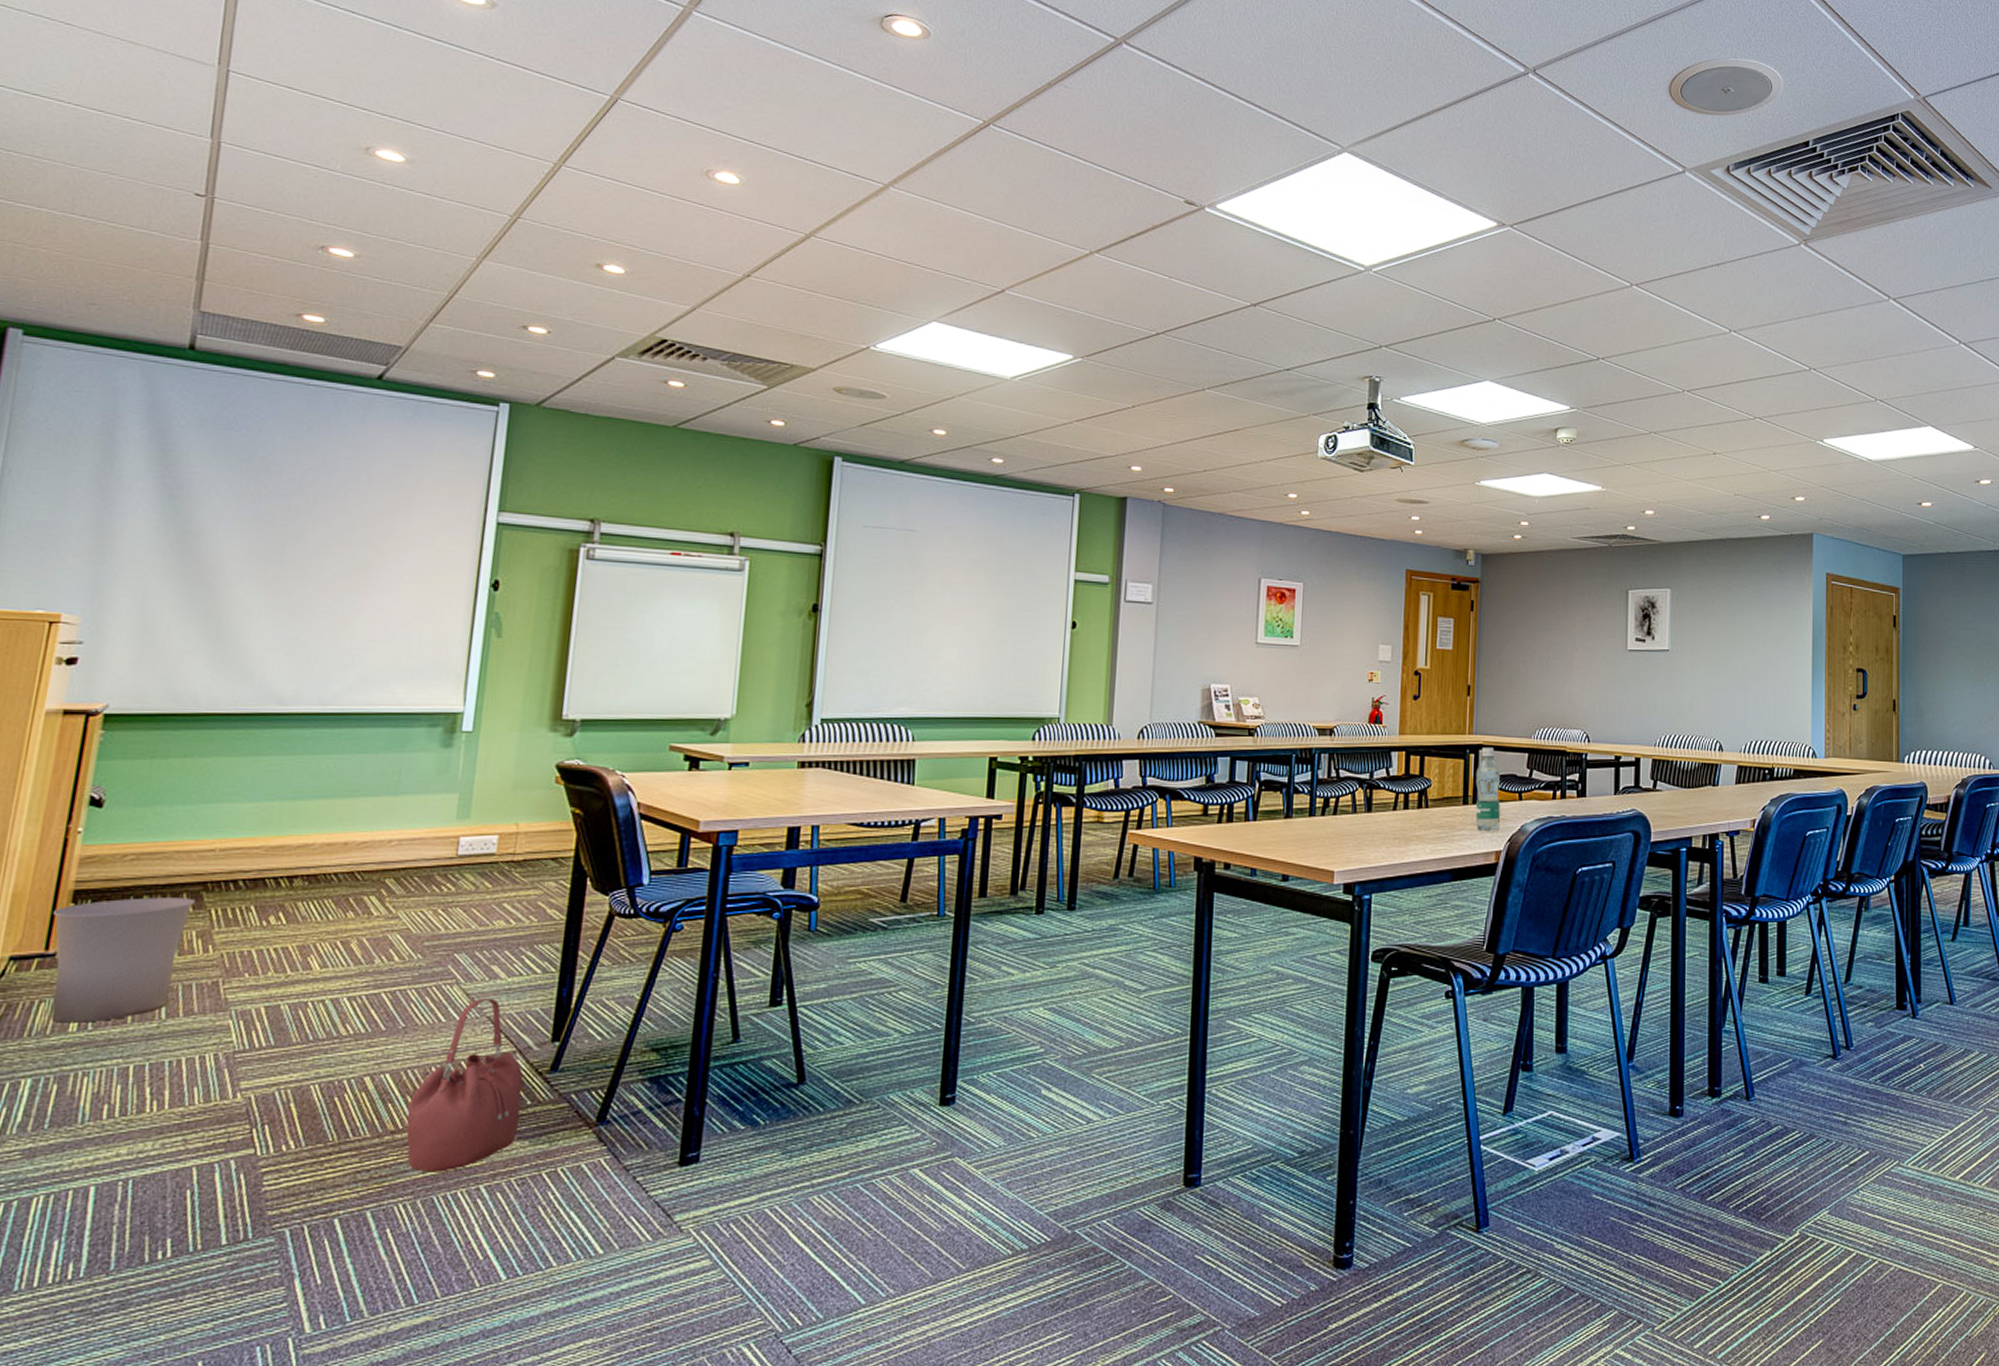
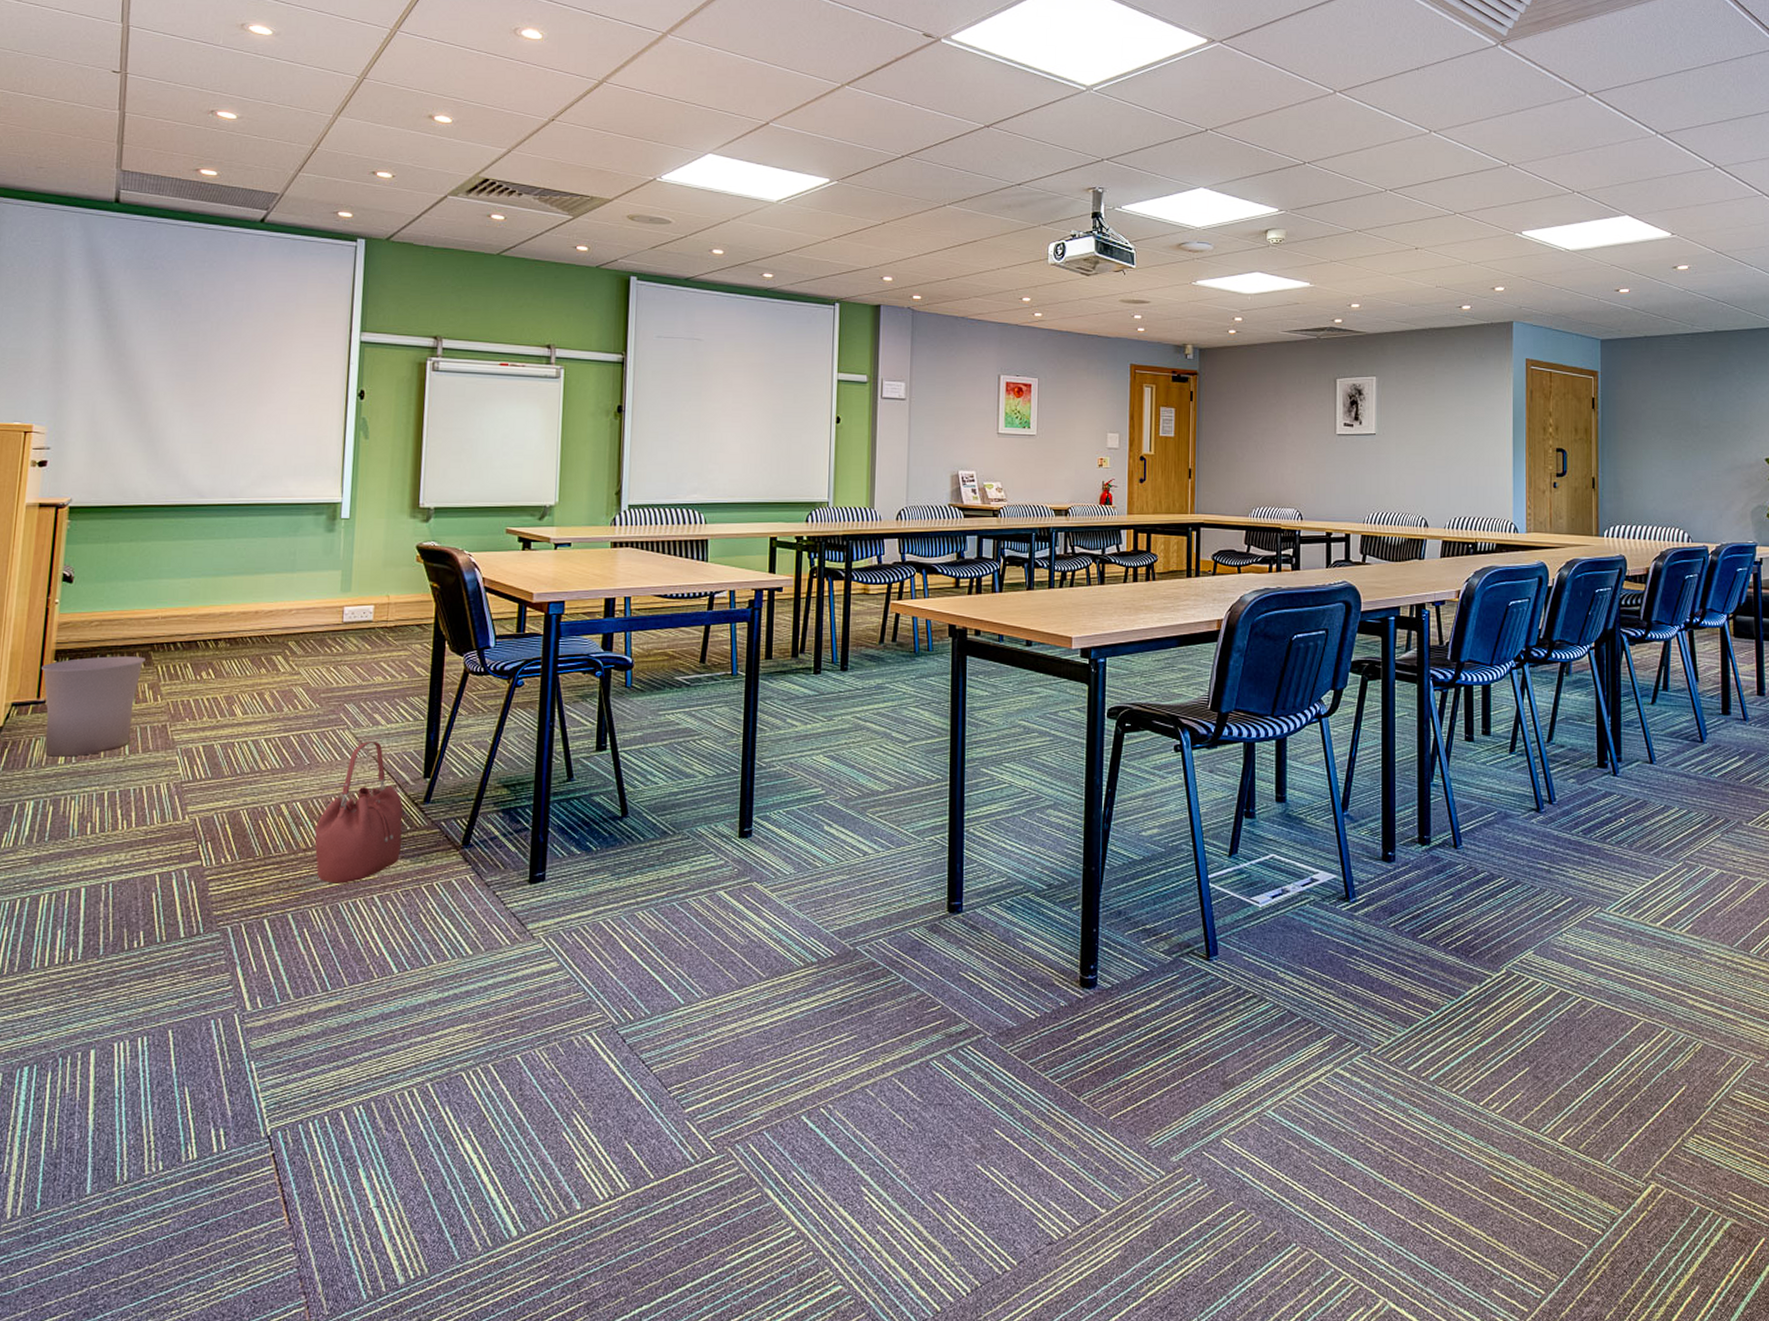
bottle: present [1475,747,1501,832] -> none [1198,525,1222,603]

